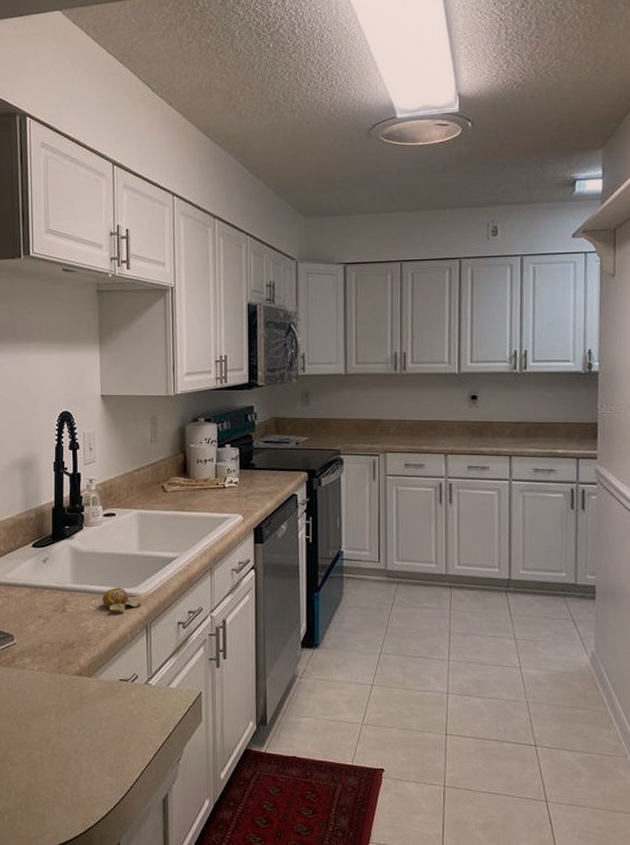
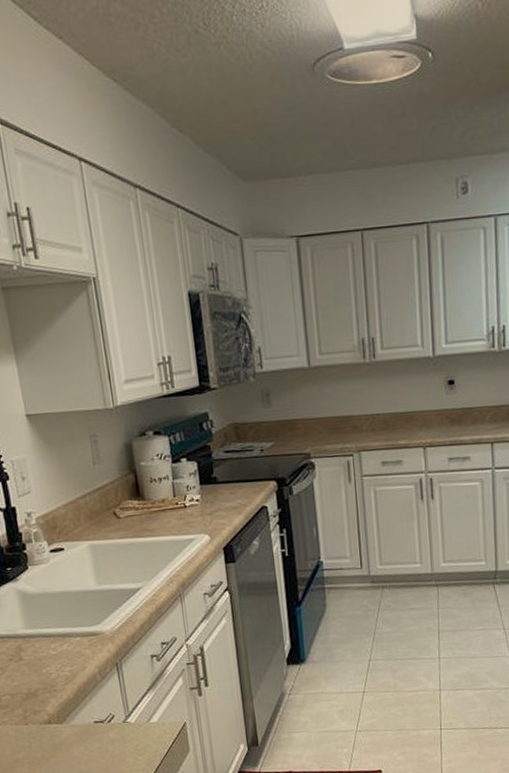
fruit: present [103,587,142,613] -> none [62,626,108,654]

